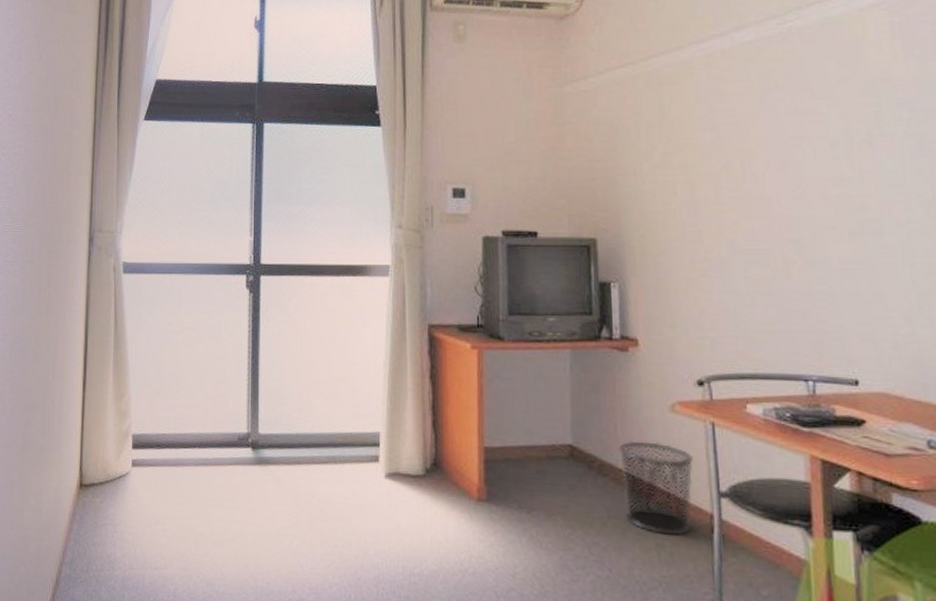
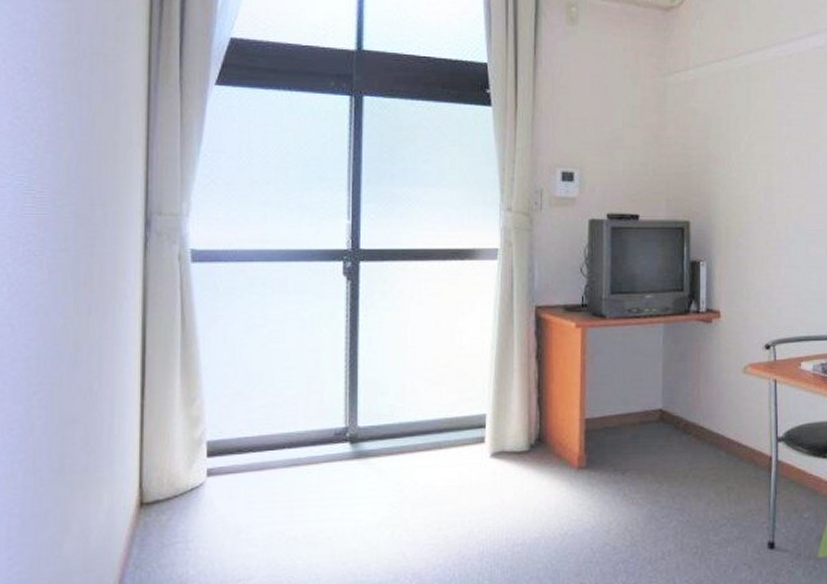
waste bin: present [618,440,693,535] -> none [700,400,759,478]

